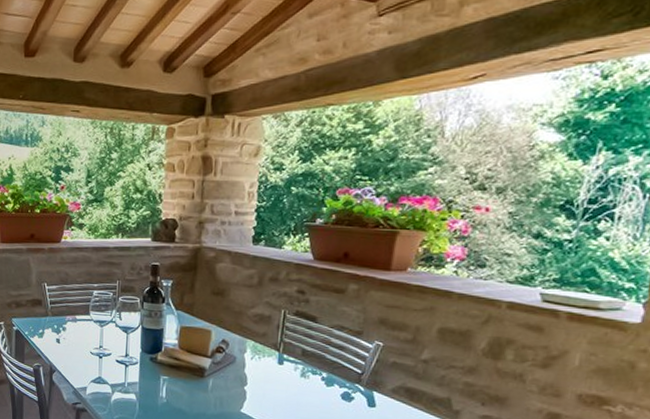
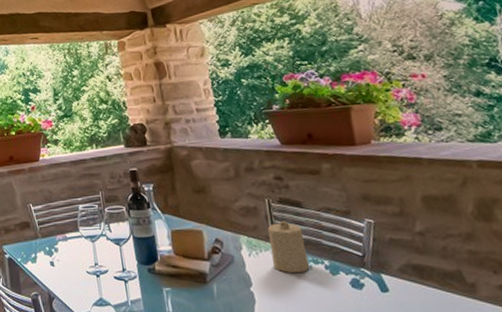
candle: none [271,332,311,381] -> present [267,221,310,274]

